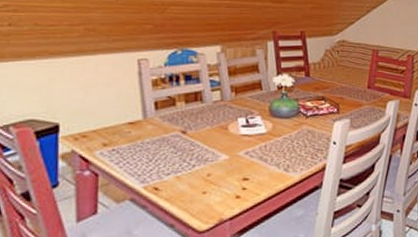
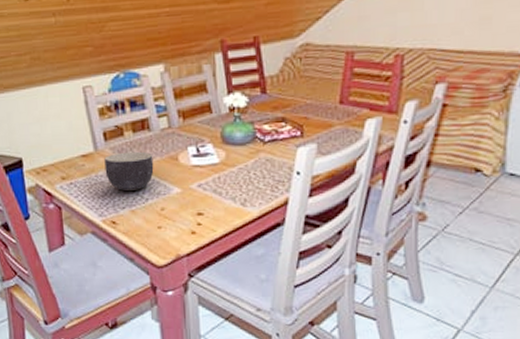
bowl: none [152,120,204,157] -> present [104,151,154,191]

